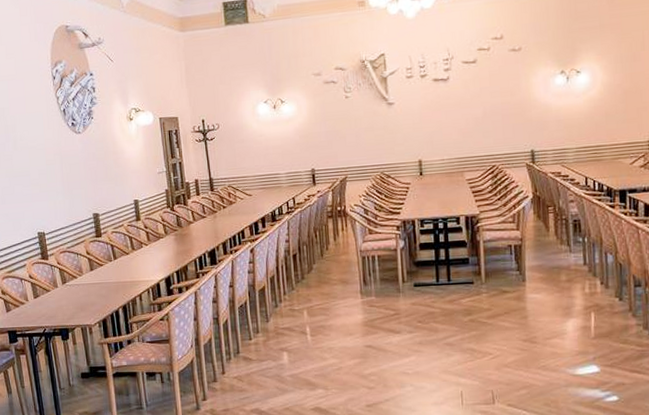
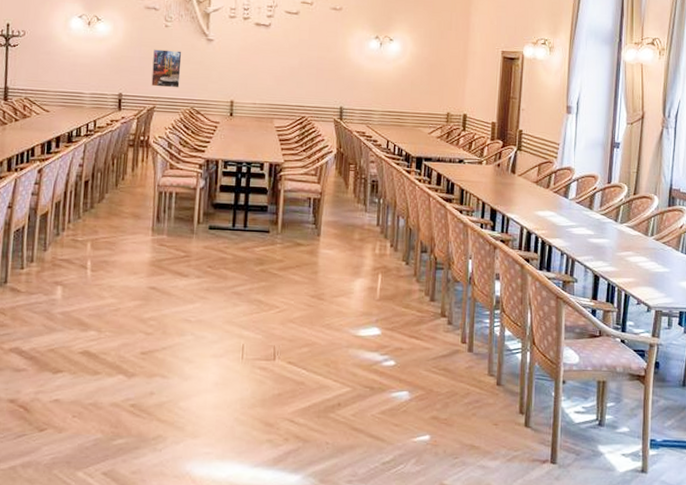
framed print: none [338,119,367,158] -> present [151,49,182,88]

